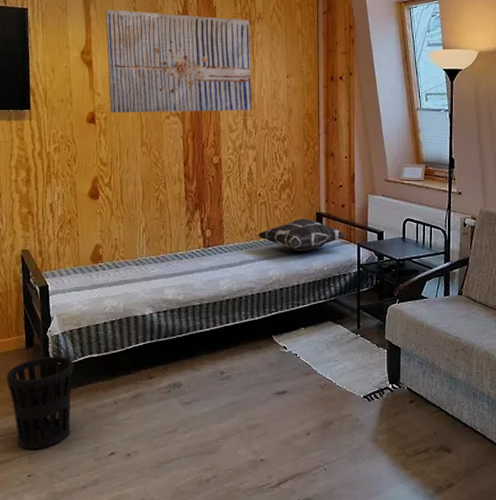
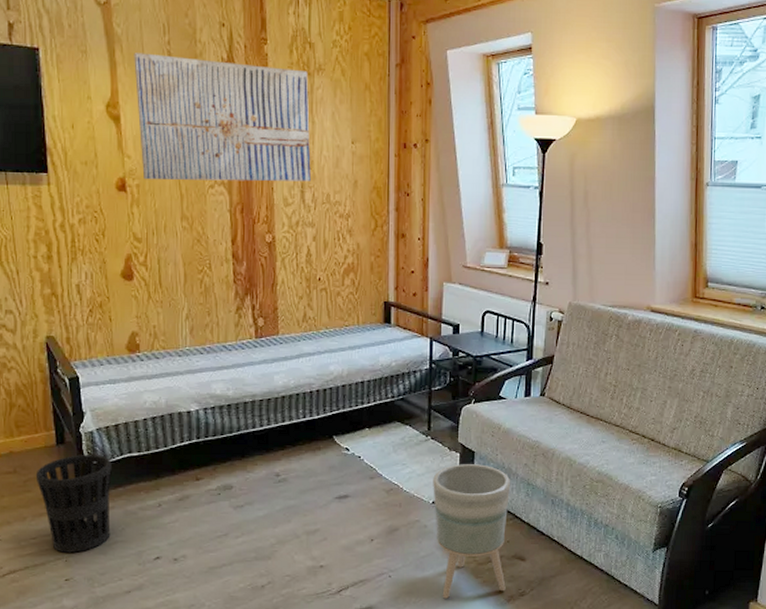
decorative pillow: present [257,218,348,251] -> none [317,308,419,344]
planter: none [363,360,435,491] -> present [433,464,511,599]

